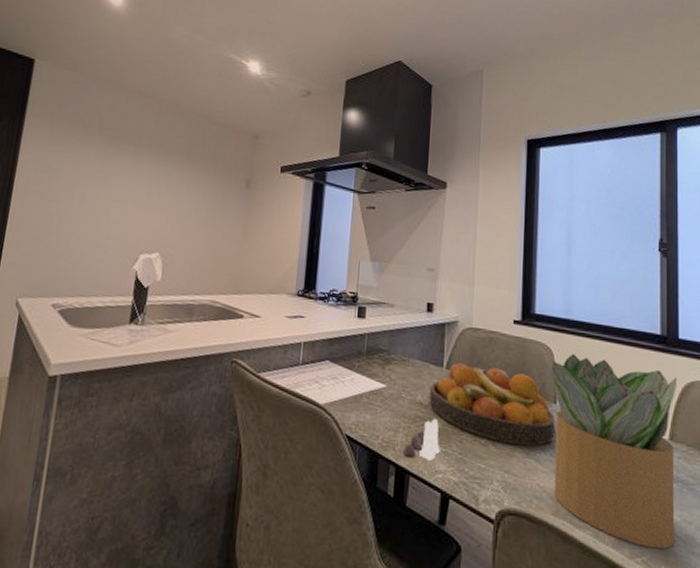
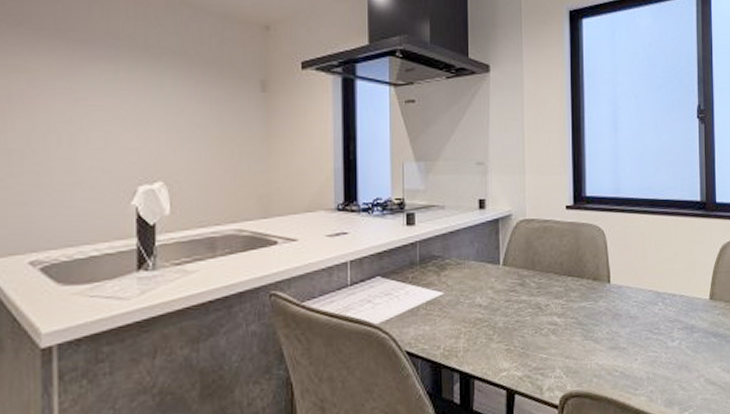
salt and pepper shaker set: present [402,418,440,461] -> none [465,317,503,362]
fruit bowl: present [429,363,555,446] -> none [488,257,610,330]
potted plant: present [540,353,678,549] -> none [593,231,716,401]

